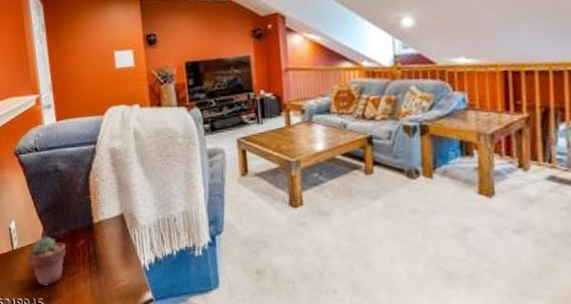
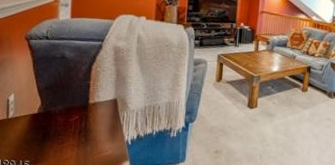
potted succulent: present [28,236,67,286] -> none [21,110,61,151]

